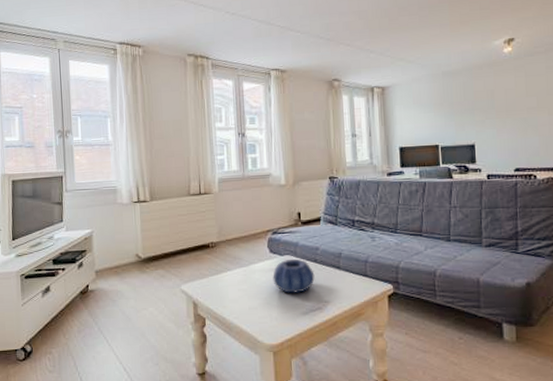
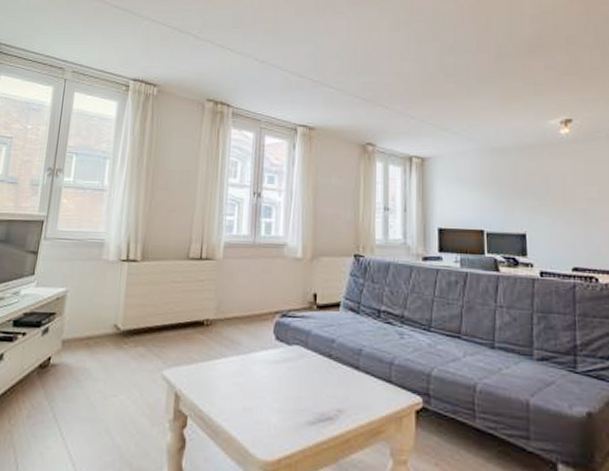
decorative bowl: present [273,258,315,293] -> none [276,350,328,396]

